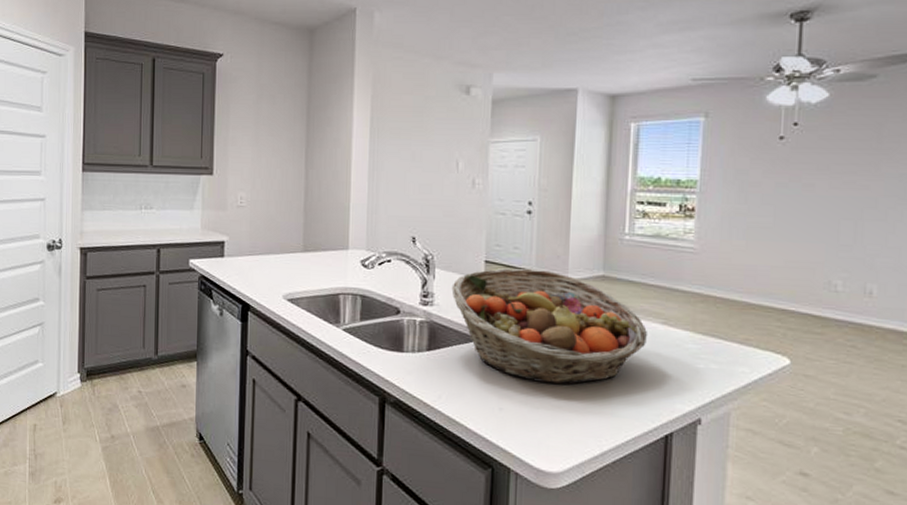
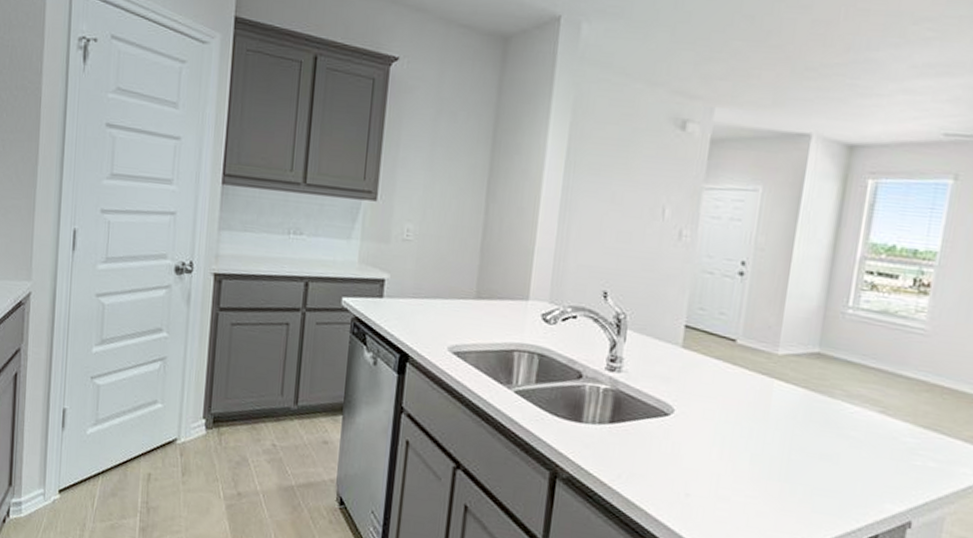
fruit basket: present [451,268,648,385] -> none [643,335,863,473]

